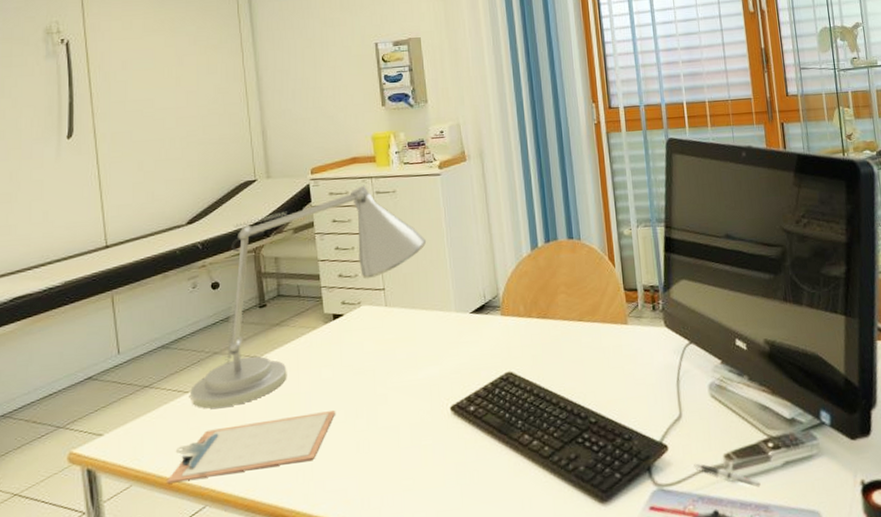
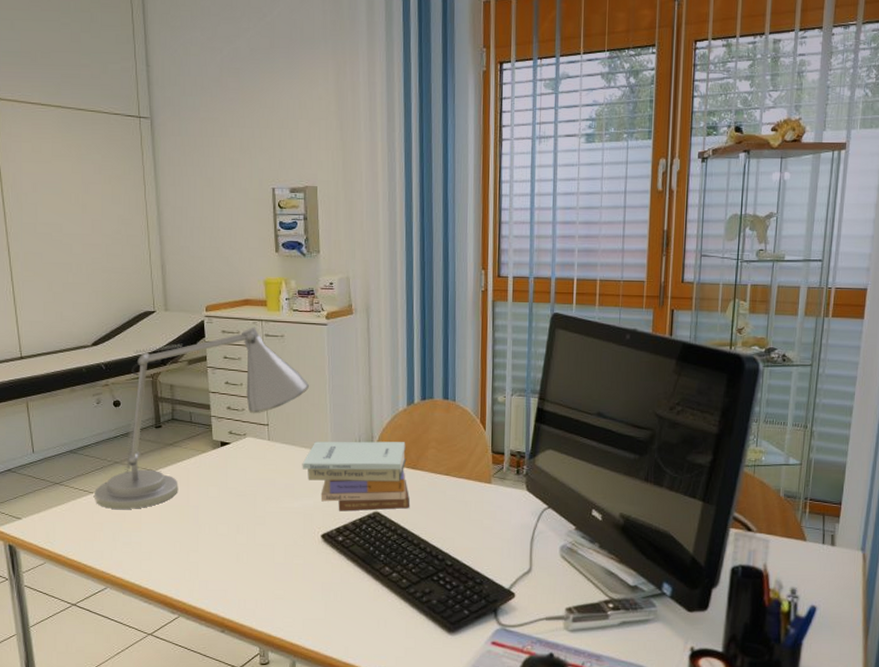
clipboard: present [167,411,335,484] -> none [75,524,219,566]
books: none [424,290,544,377] -> present [302,441,409,511]
pen: present [694,463,761,488] -> none [537,611,596,640]

